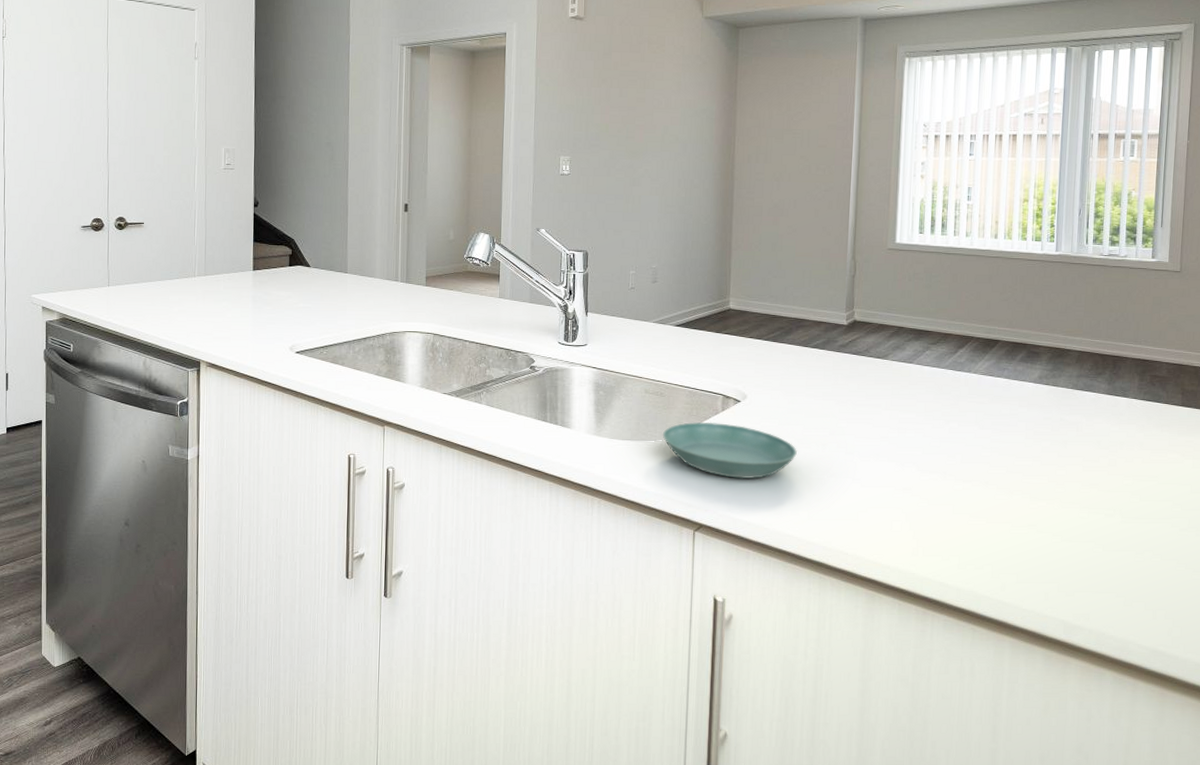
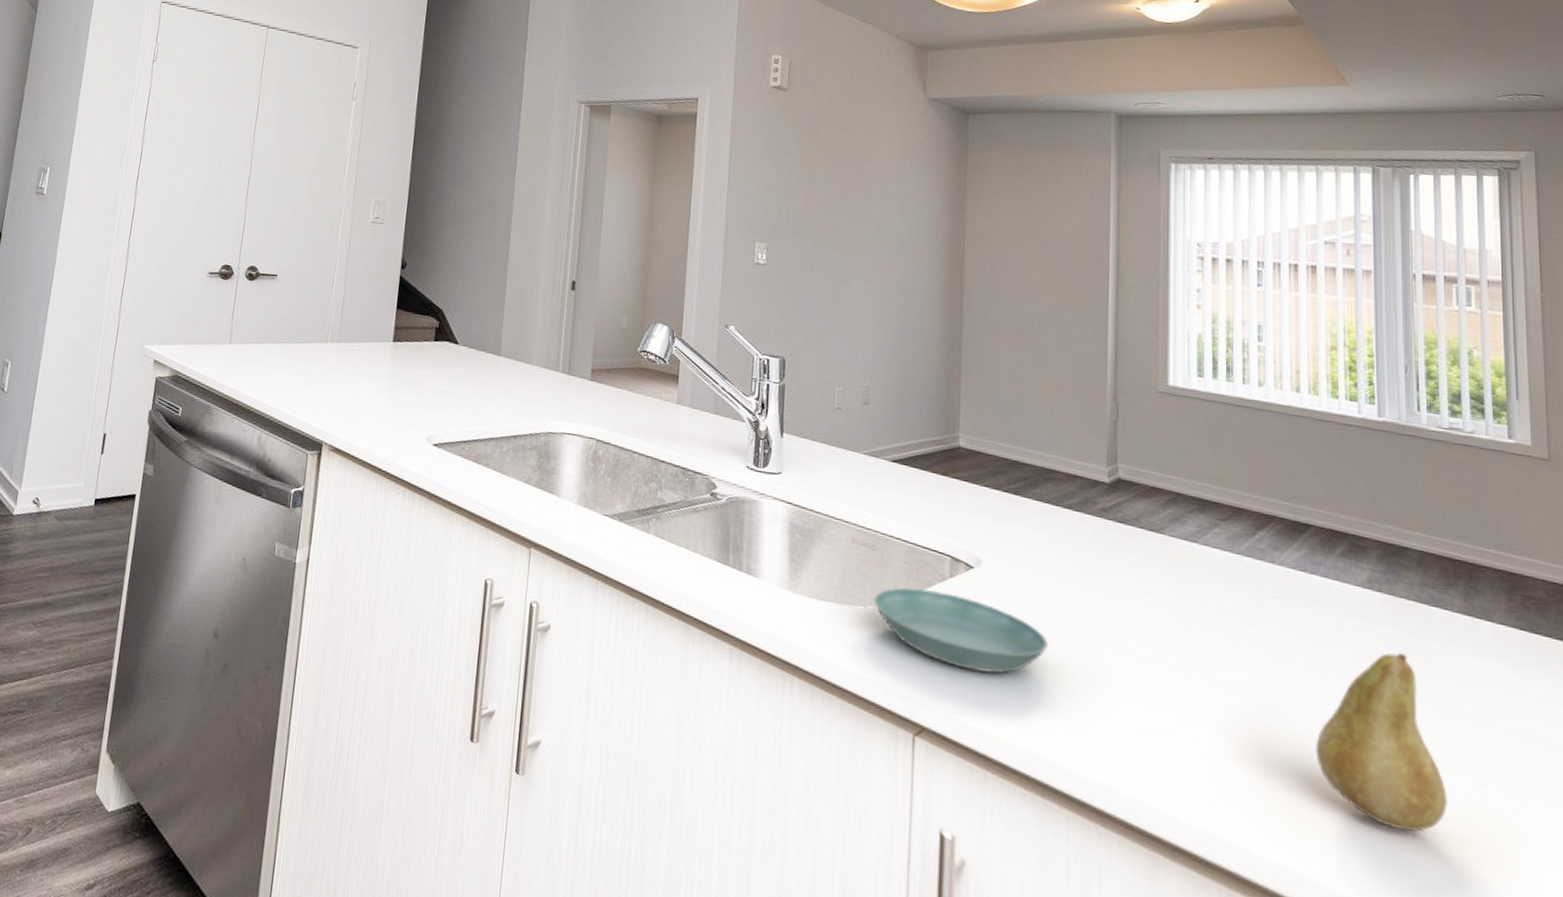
fruit: none [992,428,1085,553] -> present [1315,653,1449,833]

